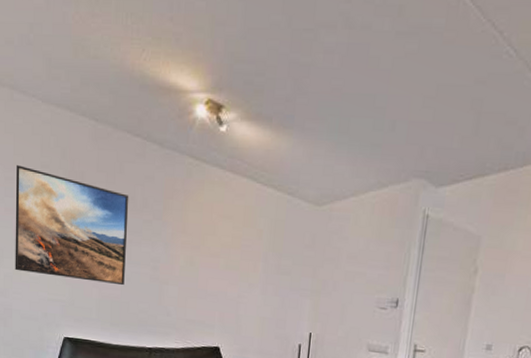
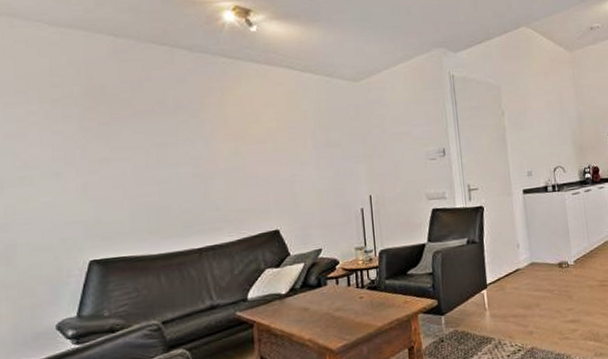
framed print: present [15,165,129,286] -> none [18,88,162,200]

